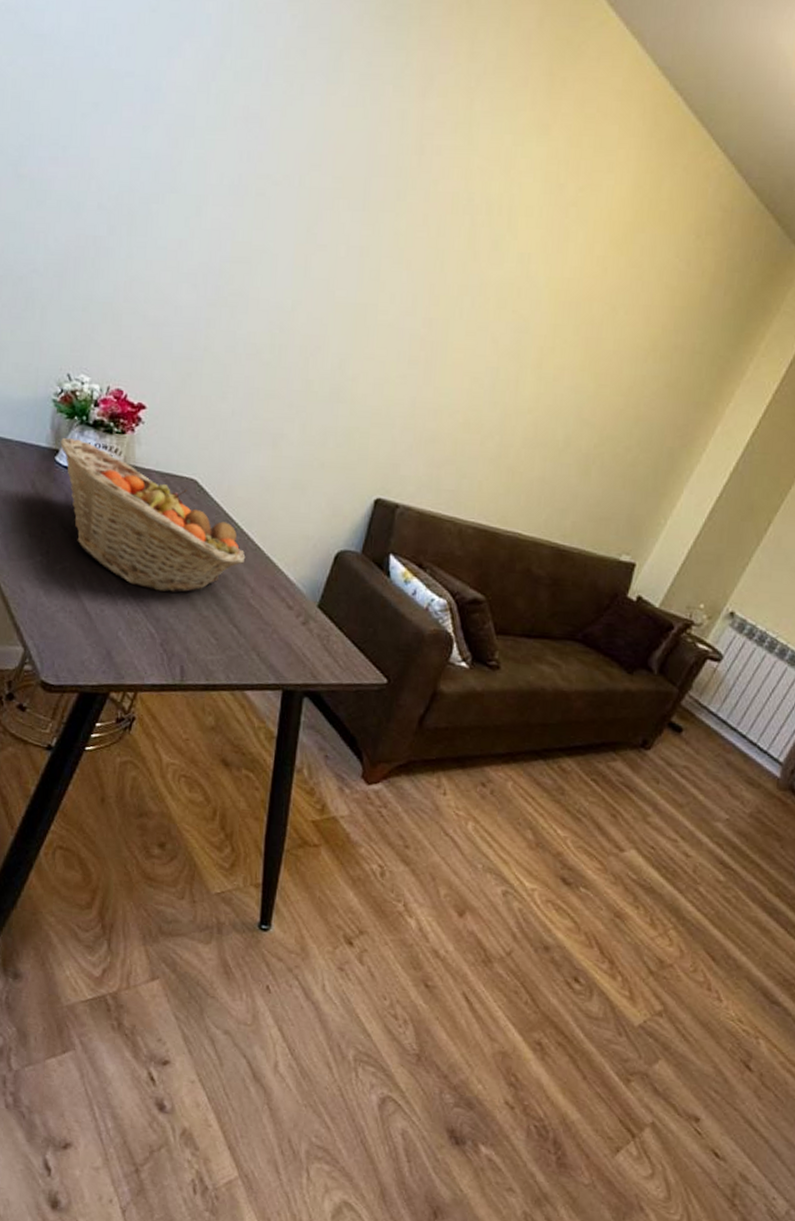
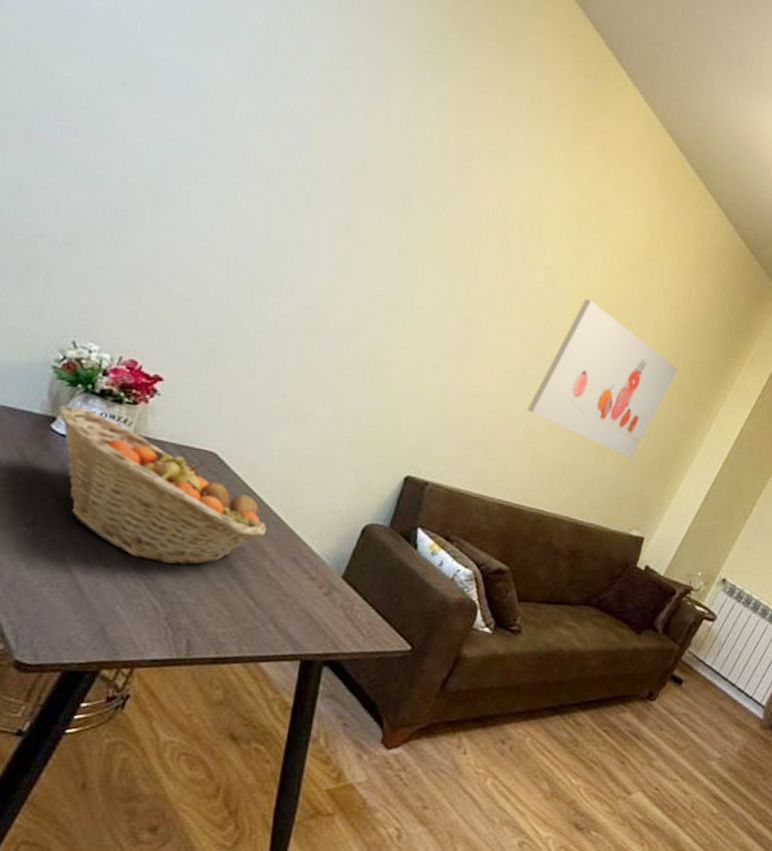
wall art: none [500,286,675,472] -> present [527,299,679,459]

